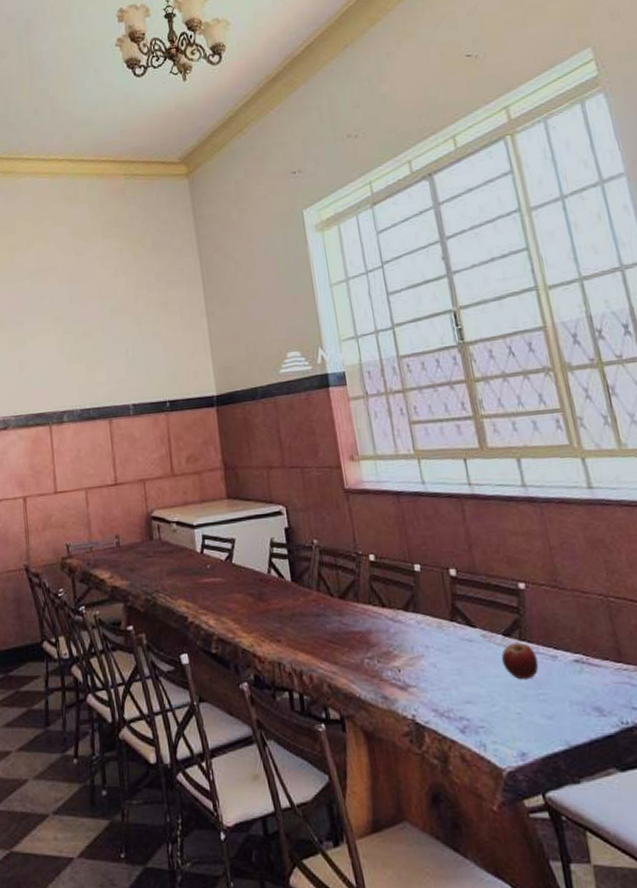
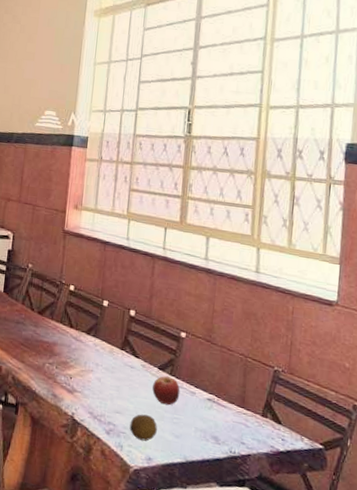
fruit: none [486,698,523,732] -> present [129,414,157,441]

